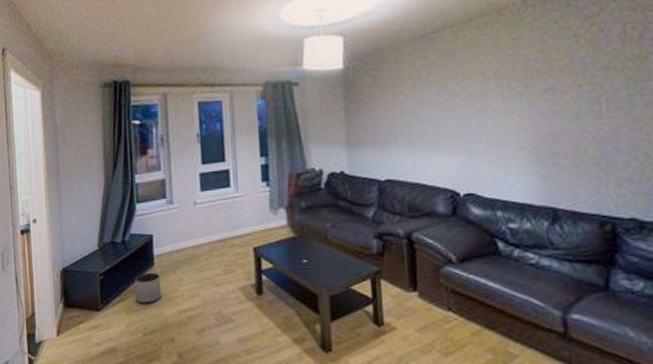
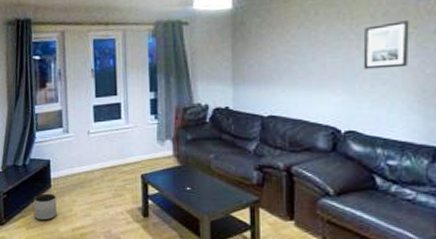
wall art: none [477,80,521,130] -> present [363,21,409,70]

